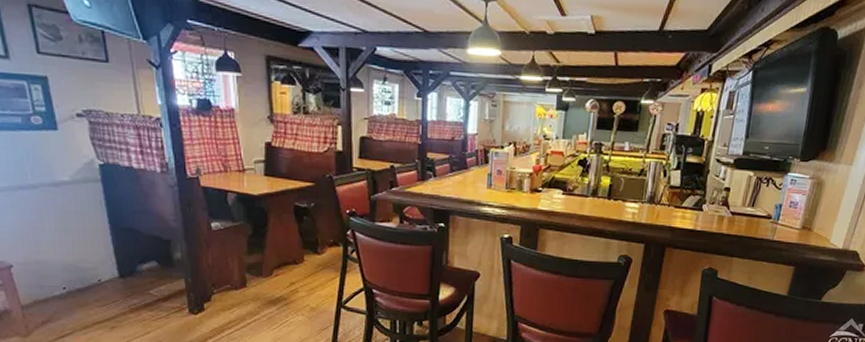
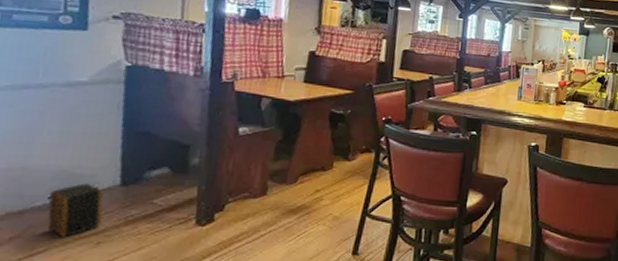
speaker: none [63,275,111,323] -> present [47,183,104,238]

